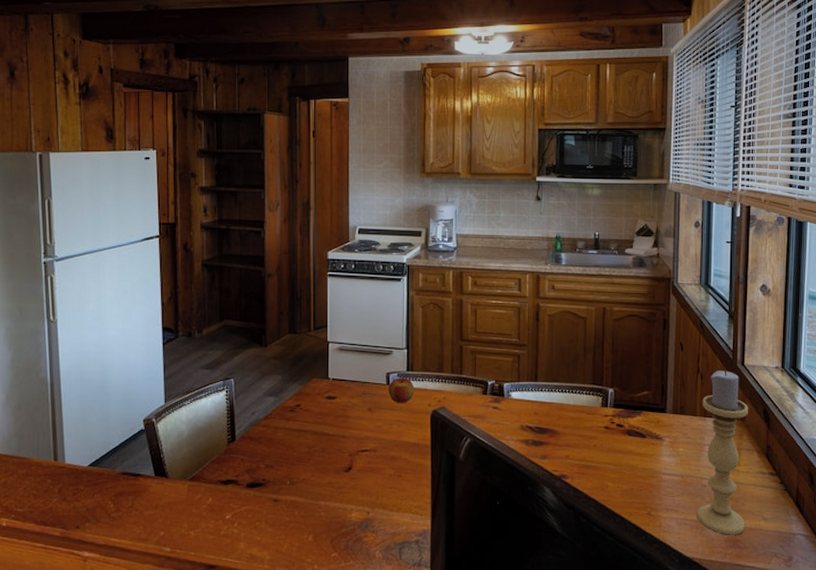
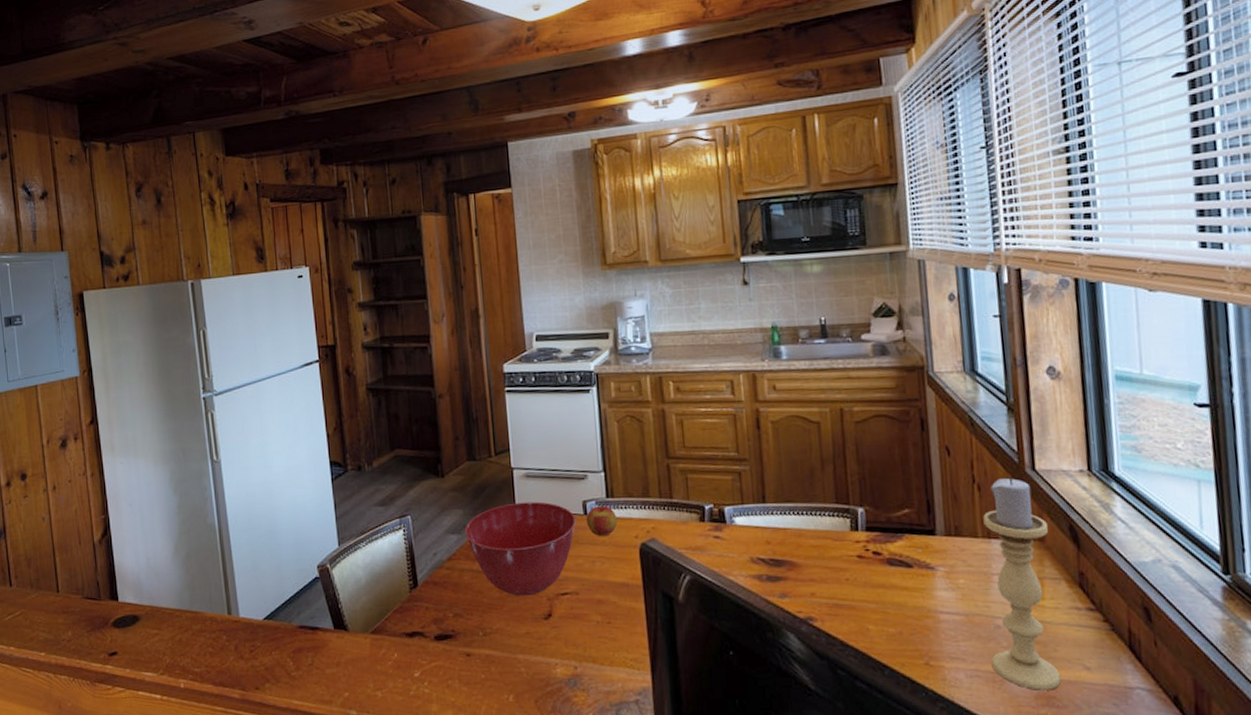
mixing bowl: none [281,372,379,452] -> present [464,502,576,596]

